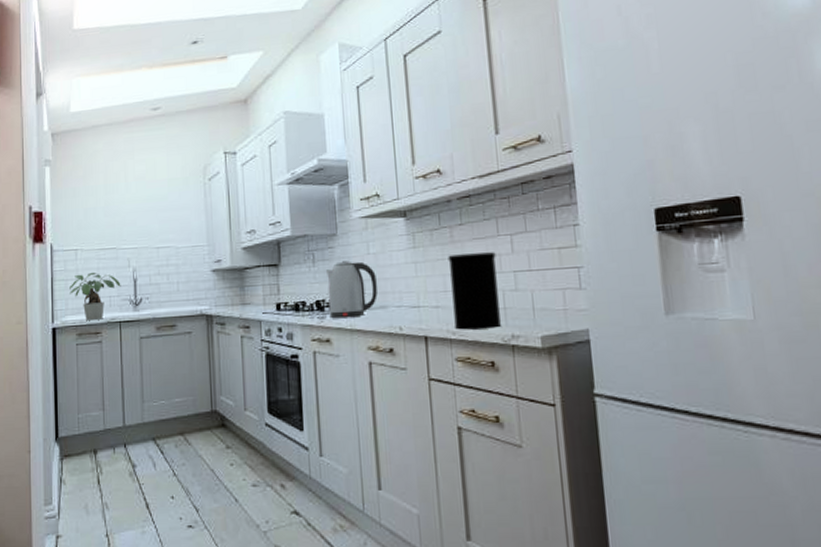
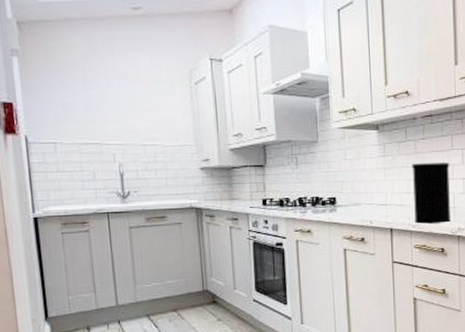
potted plant: present [70,272,121,320] -> none [50,165,107,211]
kettle: present [327,261,378,319] -> none [308,165,352,213]

